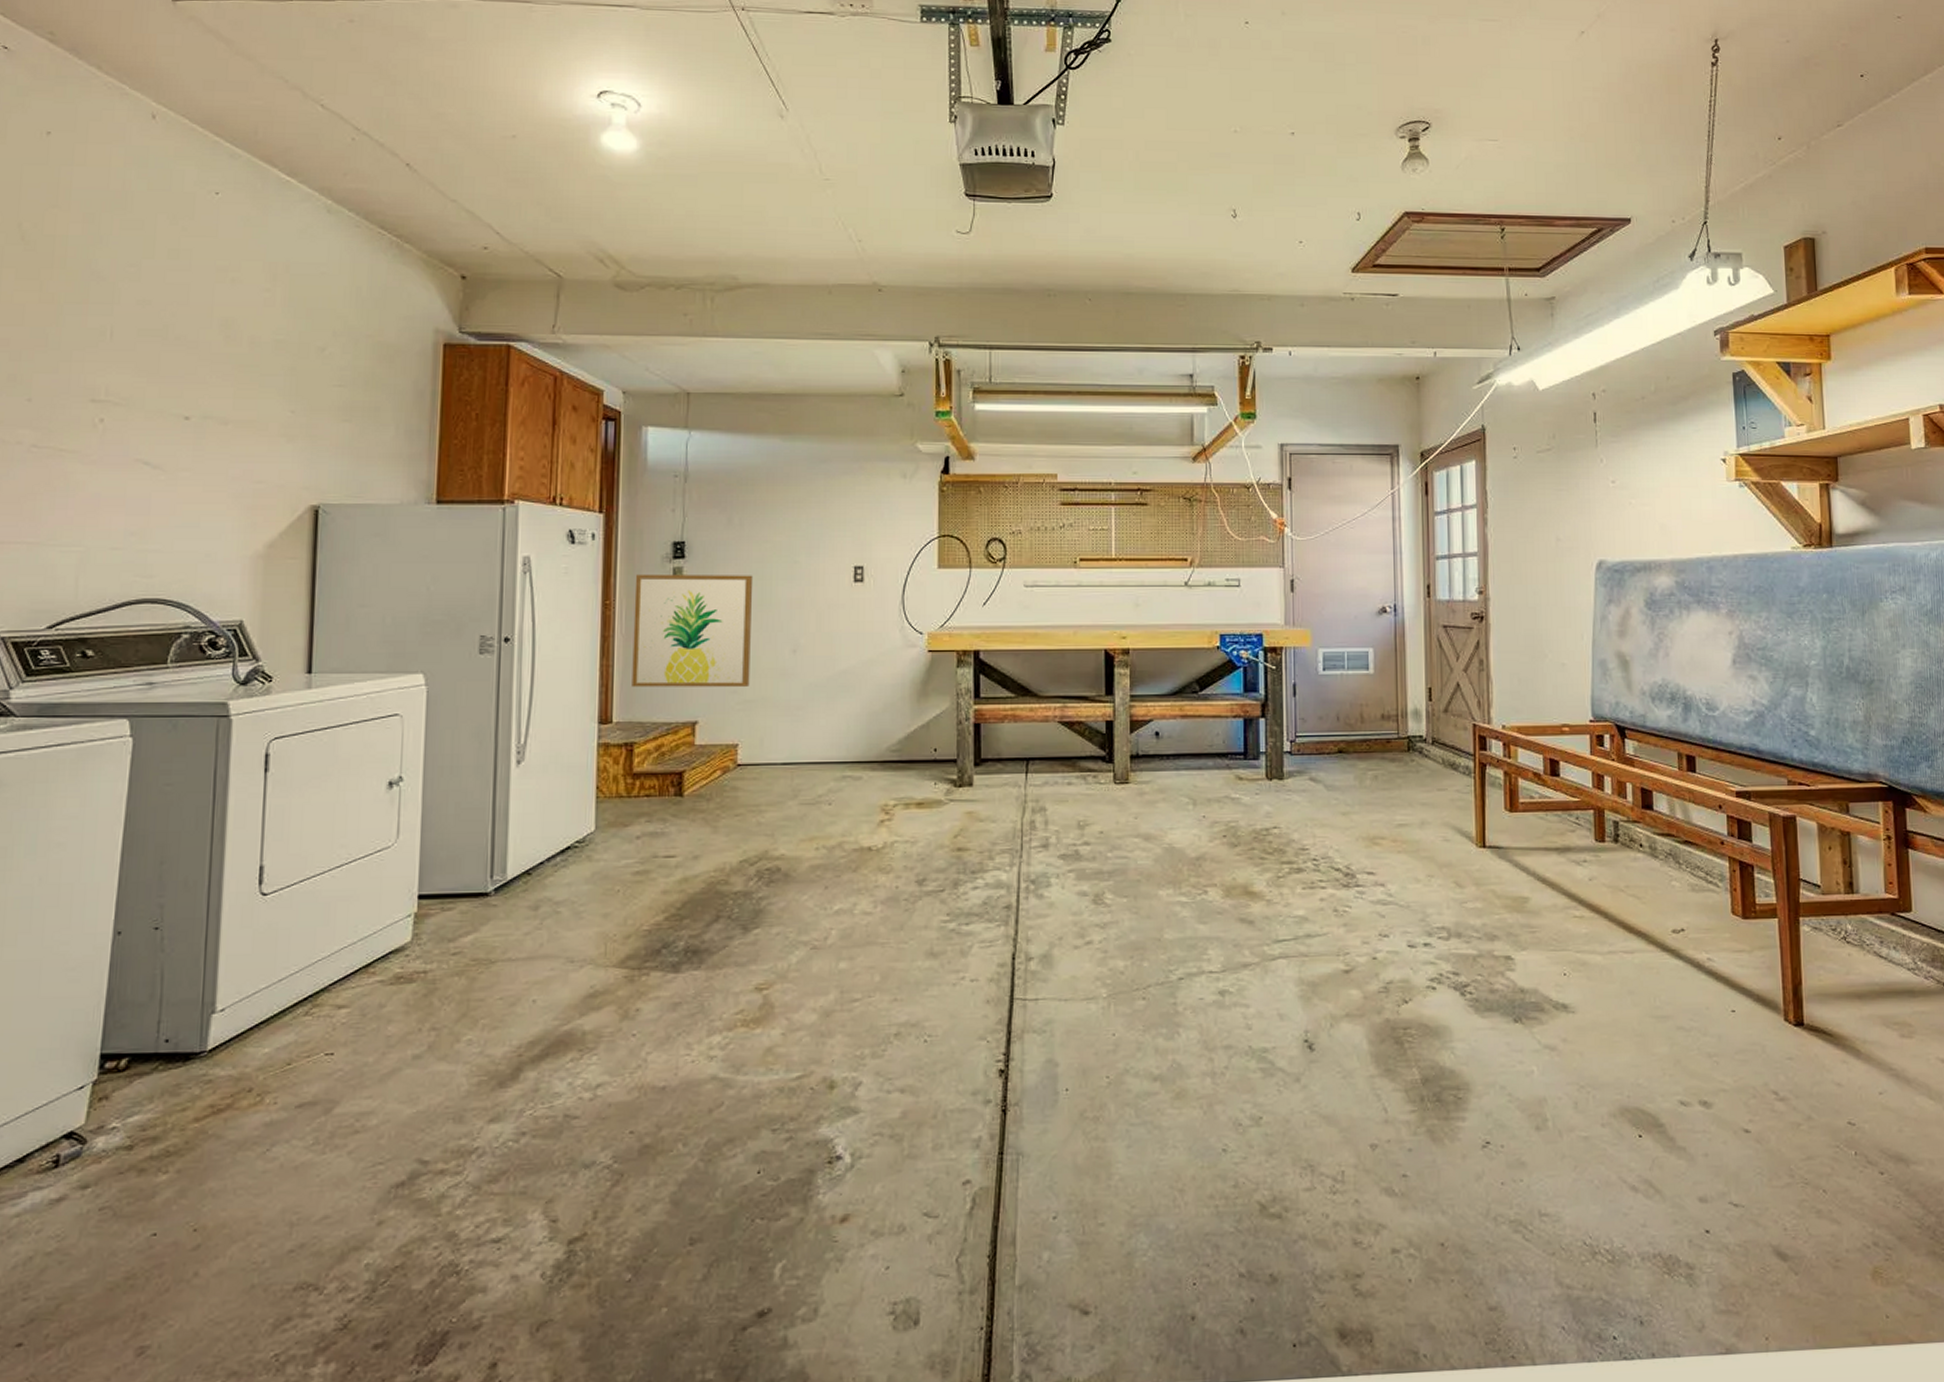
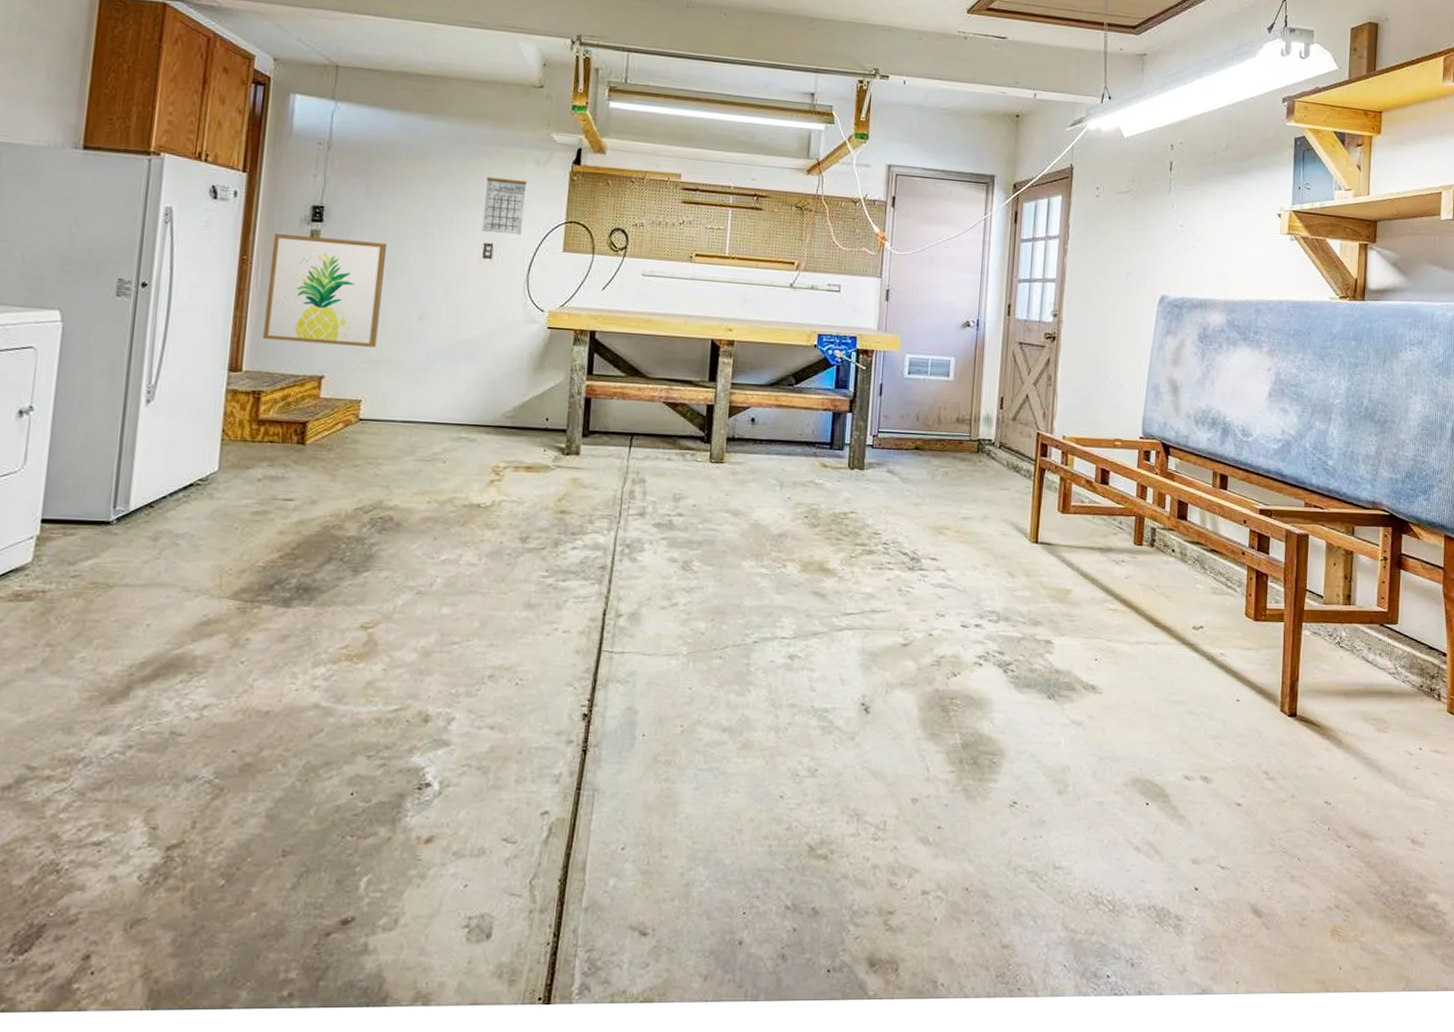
calendar: none [850,495,894,555] -> present [481,177,527,236]

